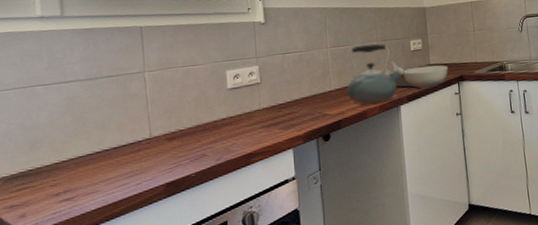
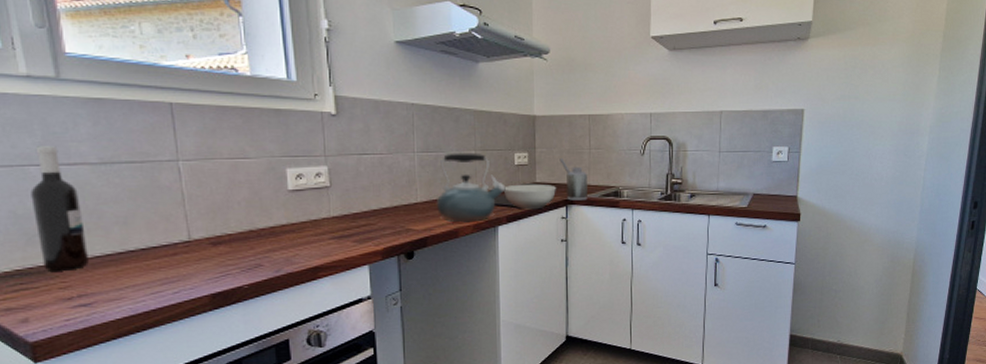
wine bottle: none [36,69,75,172] -> present [31,146,90,271]
soap dispenser: none [449,41,476,78] -> present [559,158,588,202]

